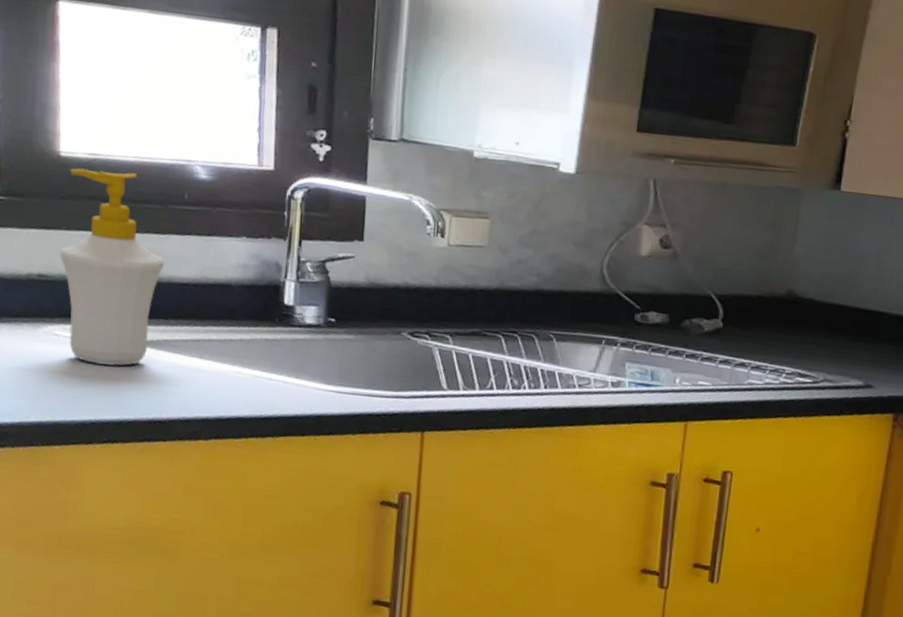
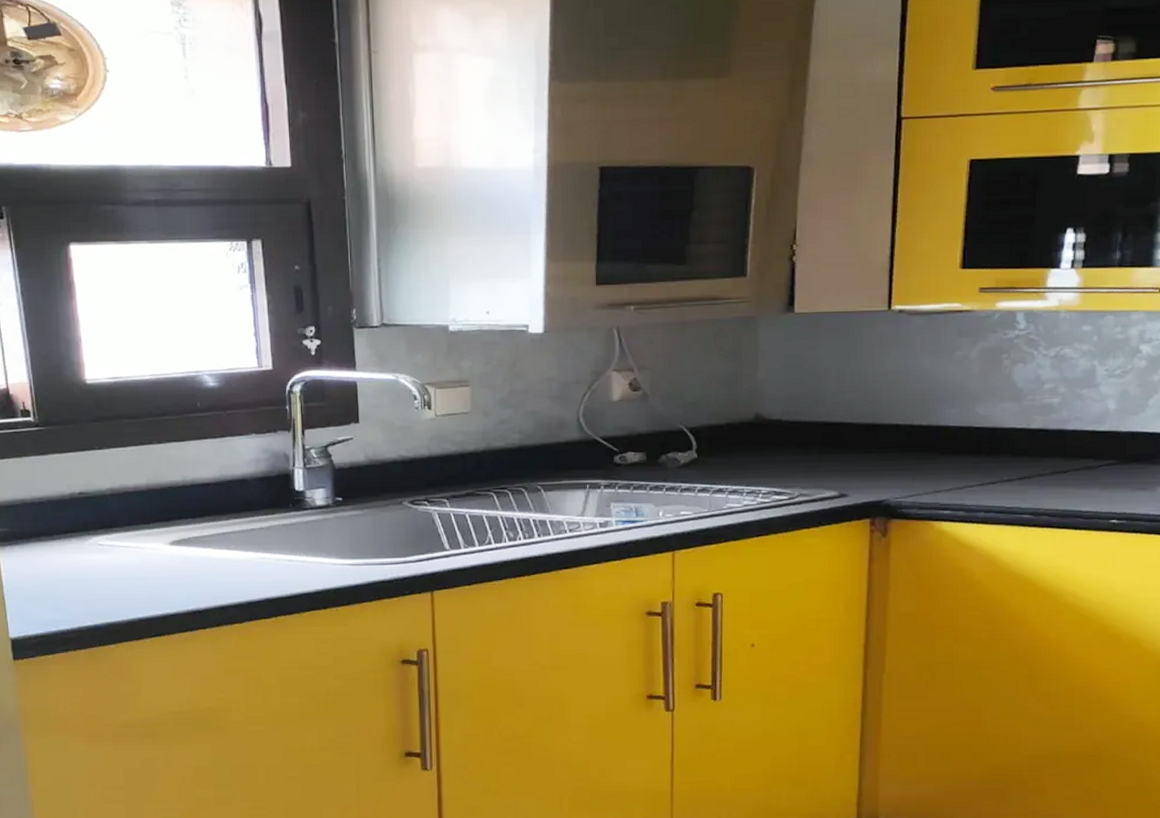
soap bottle: present [60,168,164,367] -> none [95,390,186,567]

